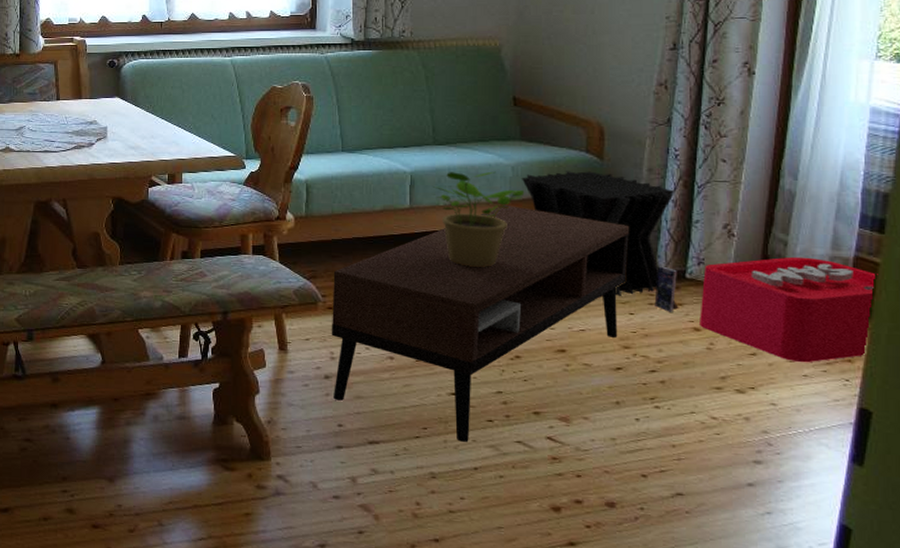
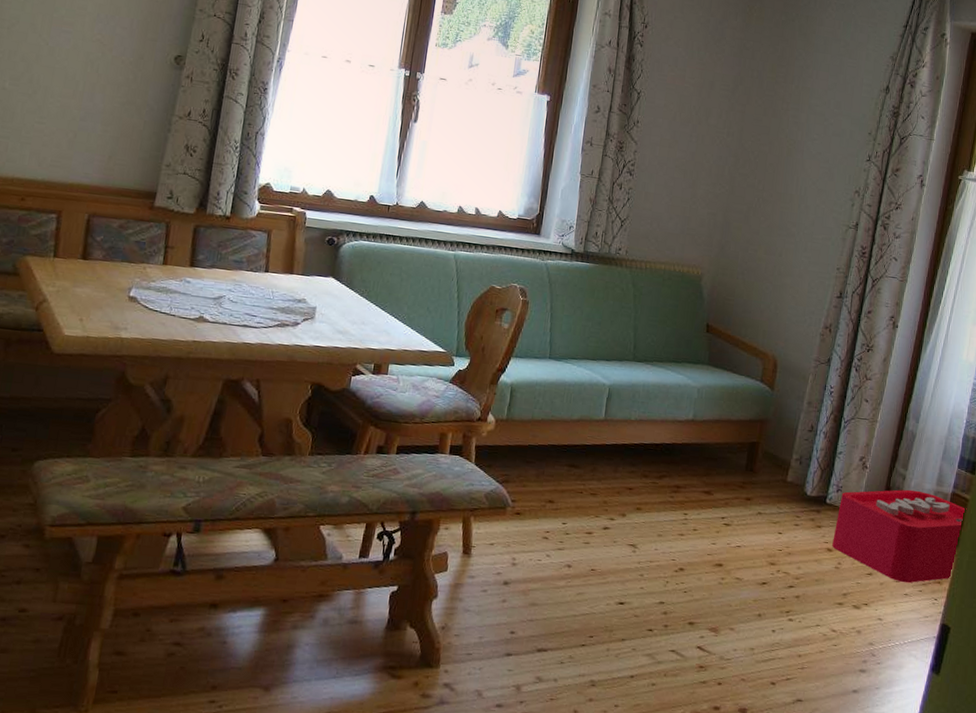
coffee table: present [331,204,630,442] -> none [510,424,788,651]
potted plant: present [433,171,525,267] -> none [627,388,706,482]
side table: present [521,171,679,312] -> none [704,397,826,533]

